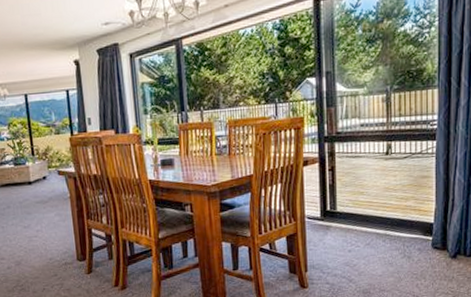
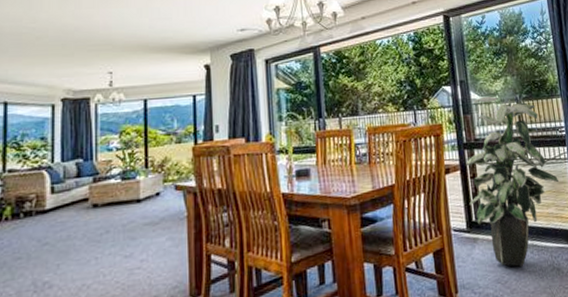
indoor plant: none [325,88,422,253] -> present [466,96,559,267]

